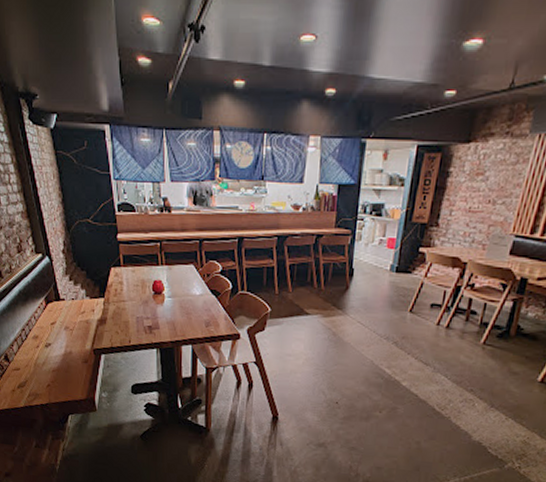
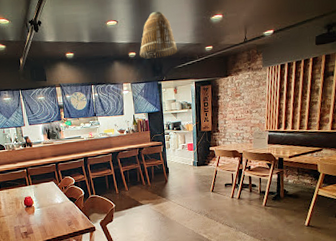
lamp shade: none [341,24,402,101] -> present [139,11,178,59]

